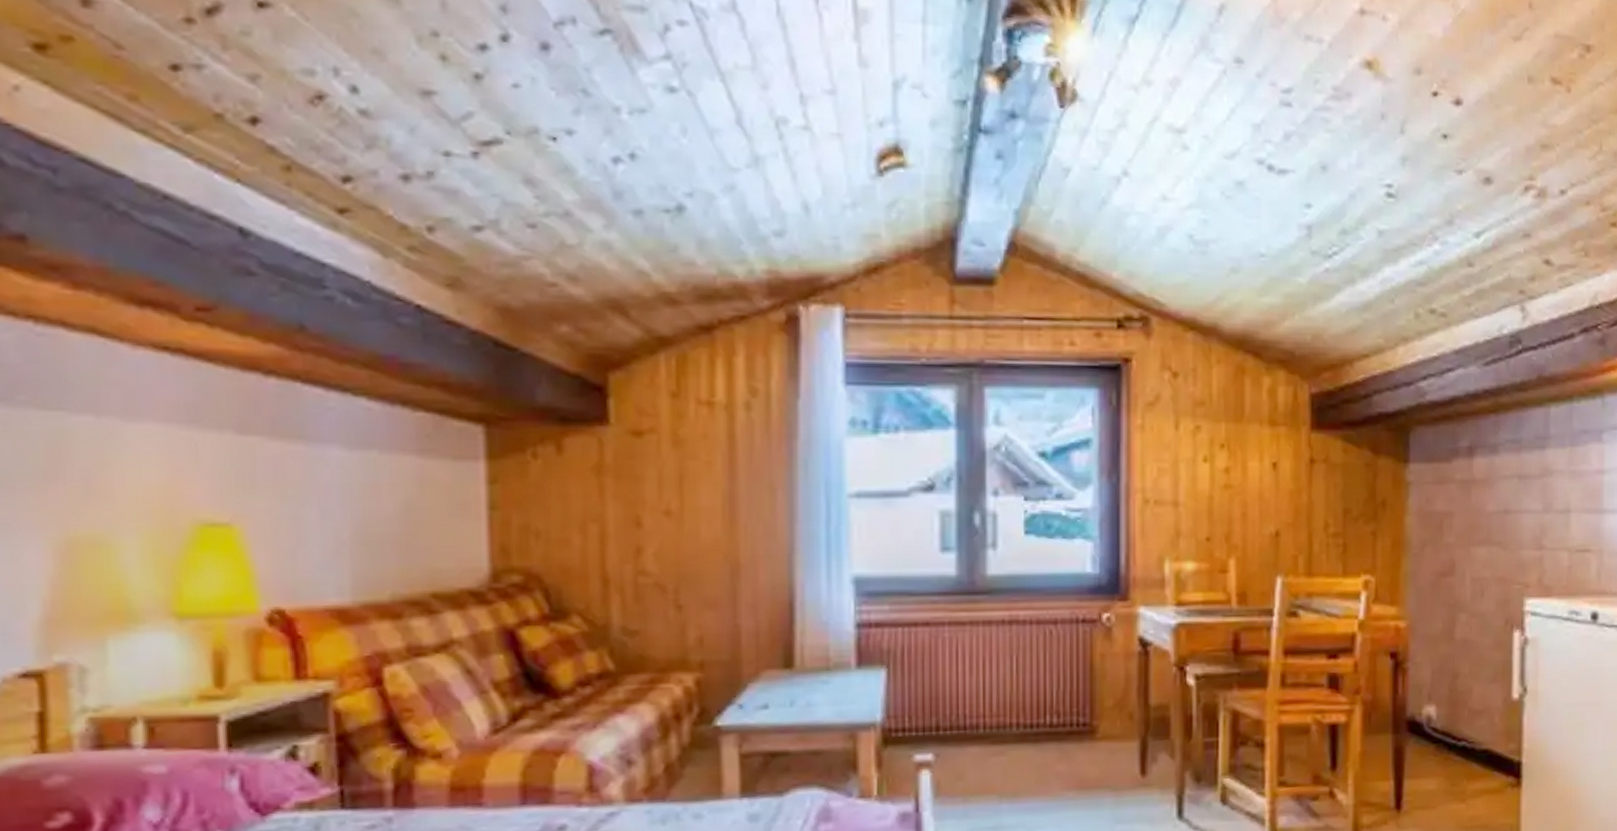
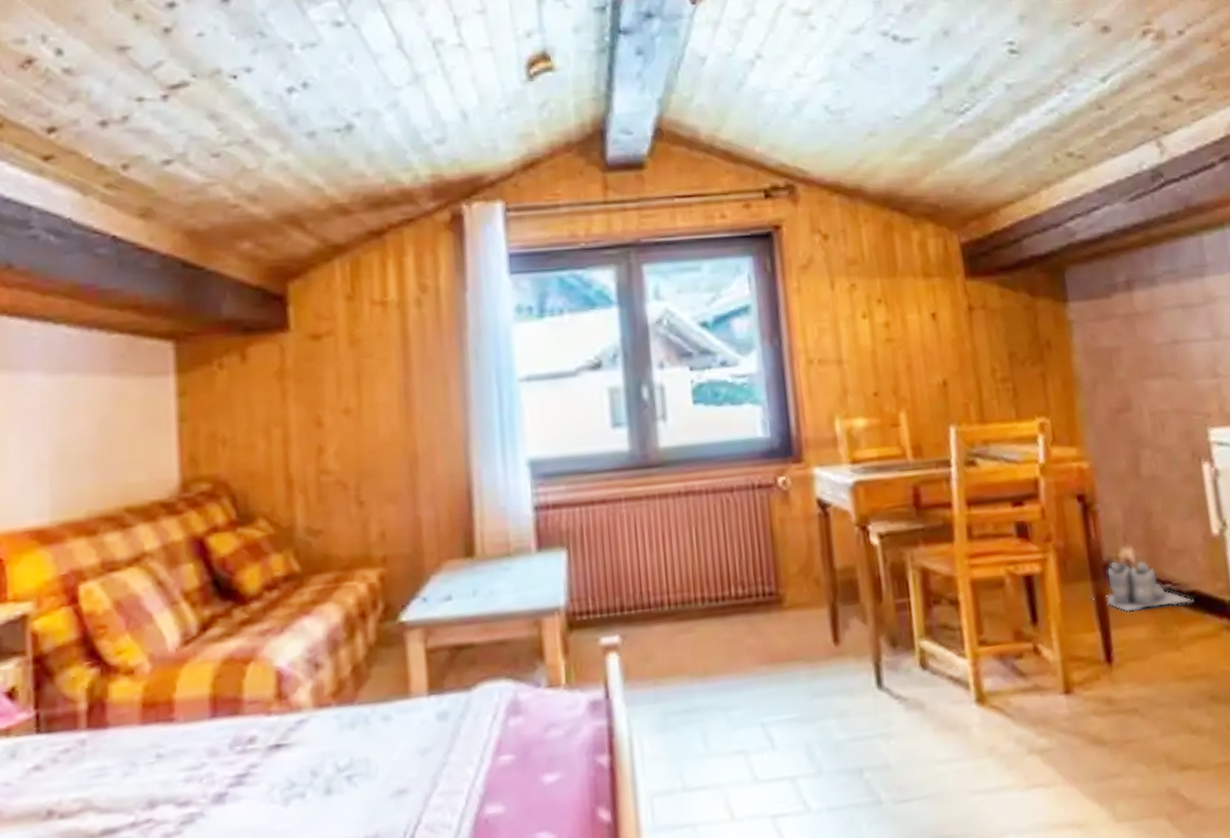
boots: none [1390,717,1485,765] -> present [1092,560,1194,613]

